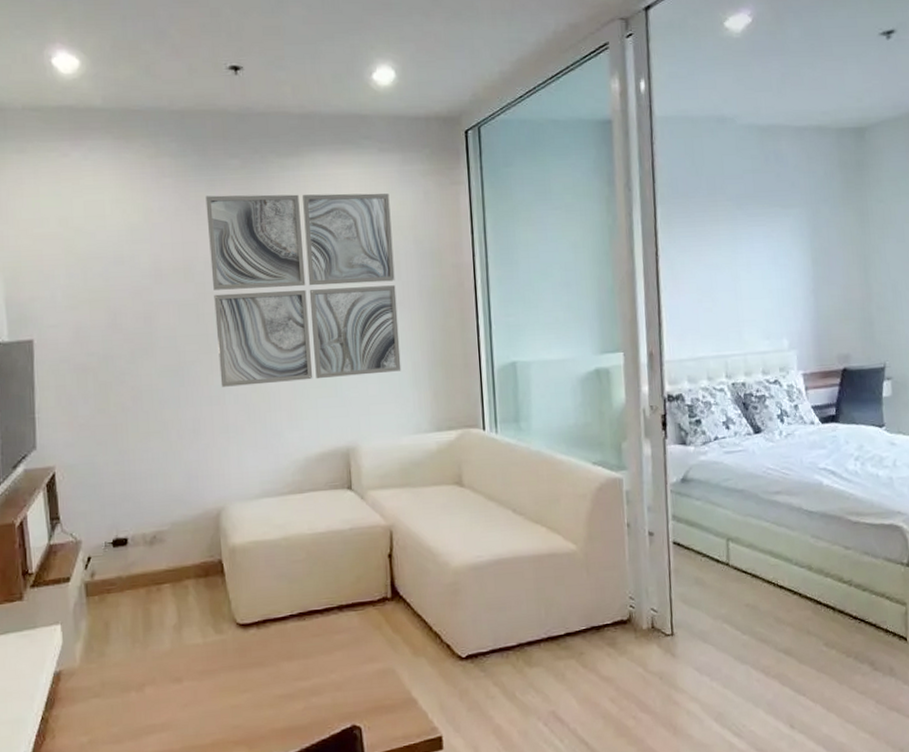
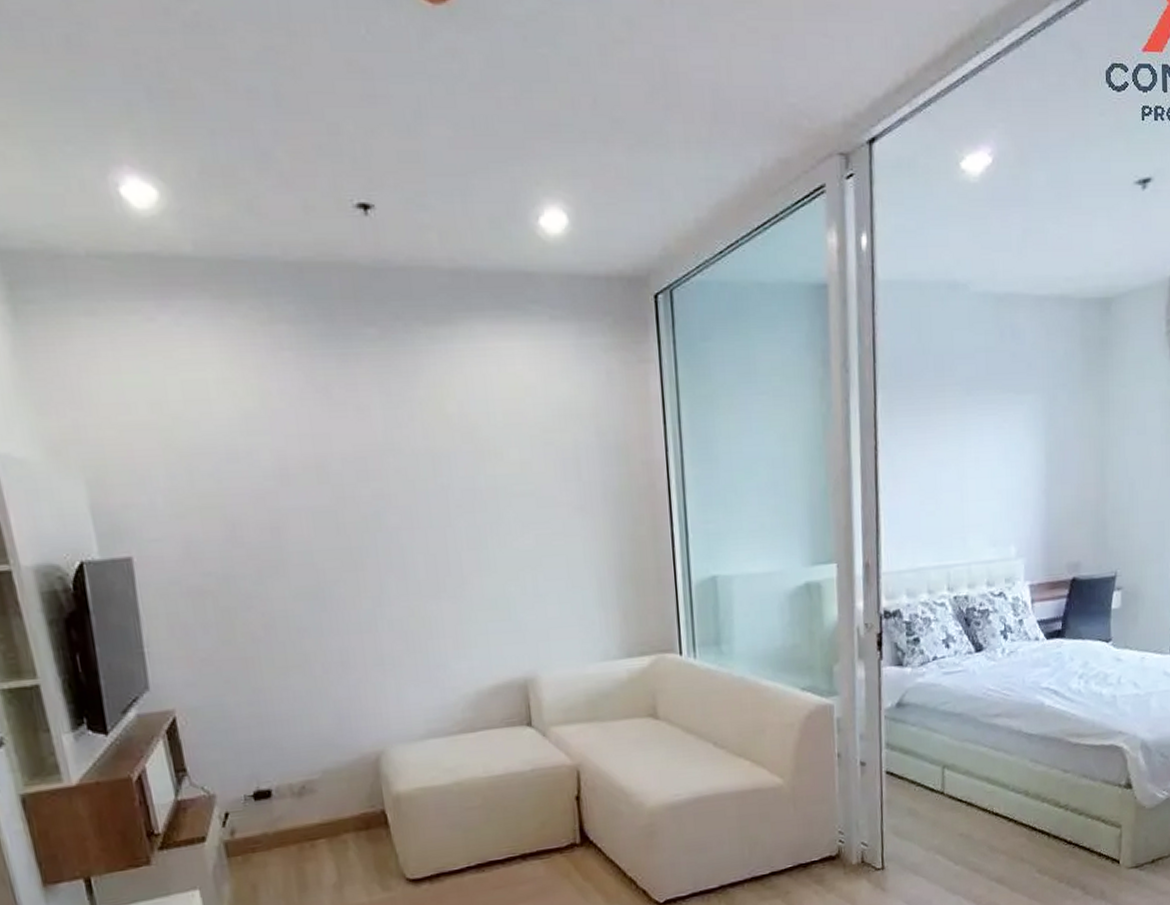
wall art: present [205,193,402,387] -> none [337,372,585,611]

